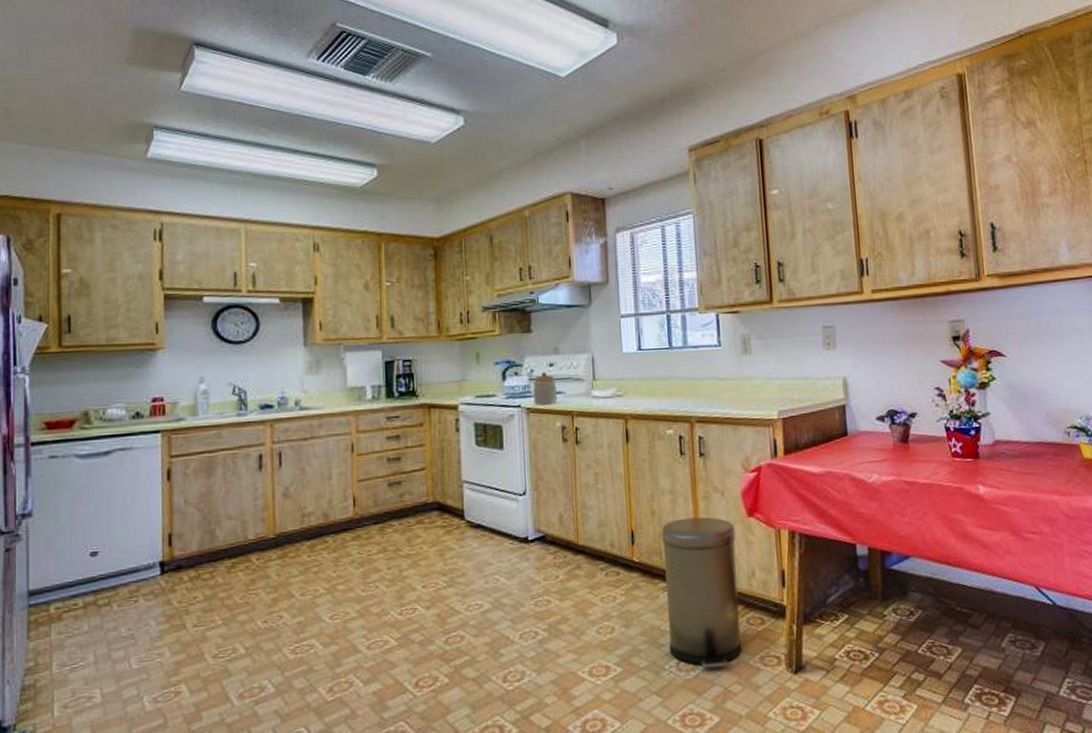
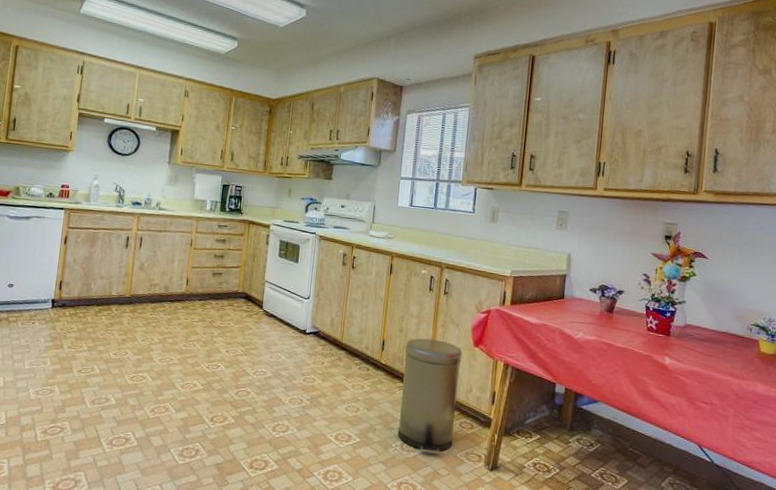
jar: present [533,372,558,406] -> none [325,211,344,236]

